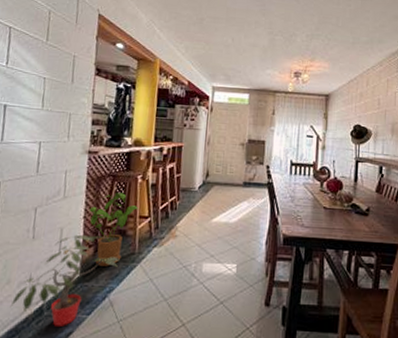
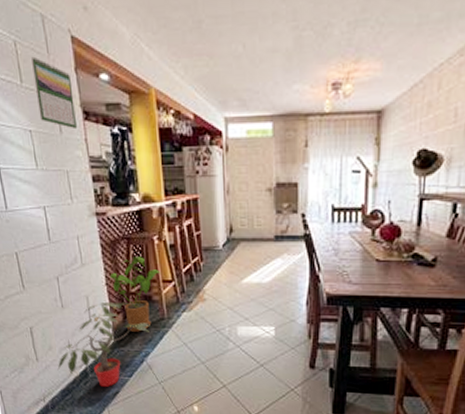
calendar: none [56,23,91,82] -> present [31,56,77,130]

